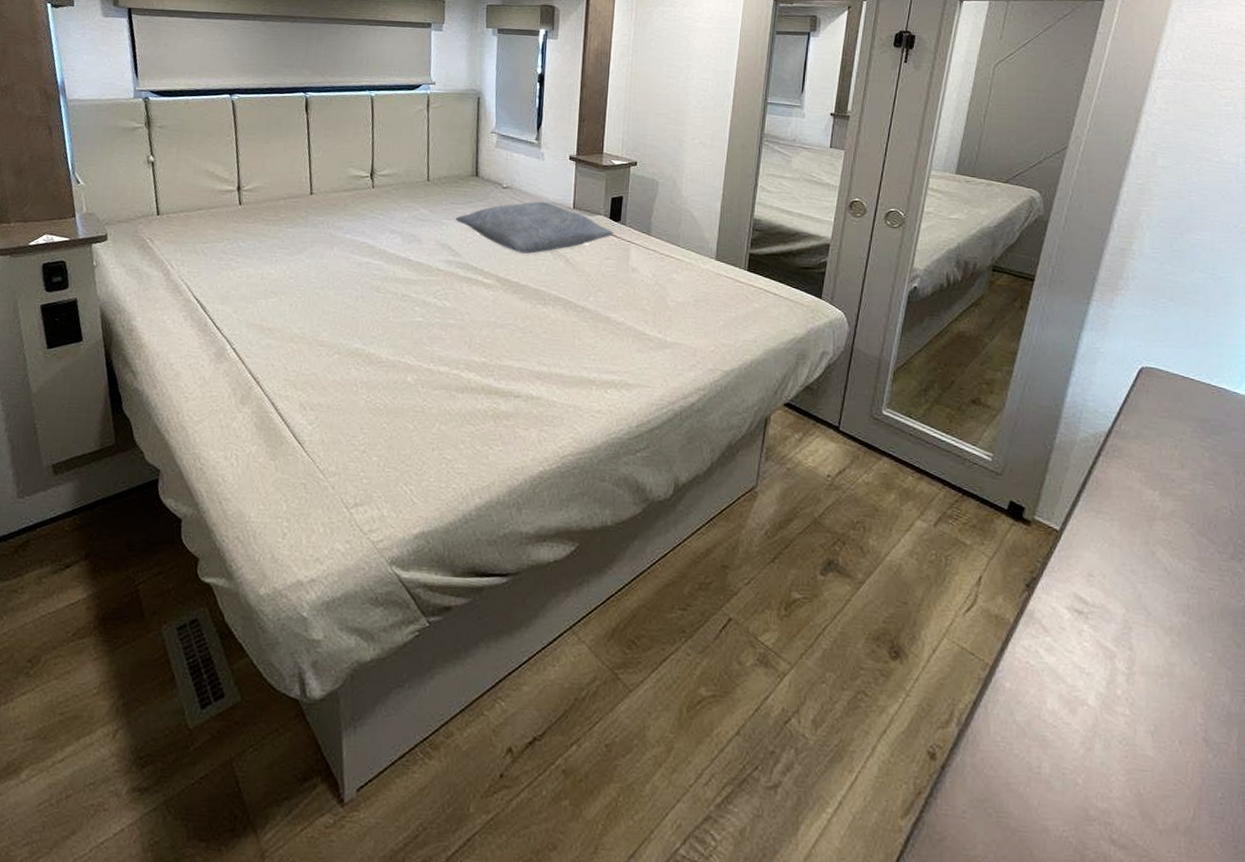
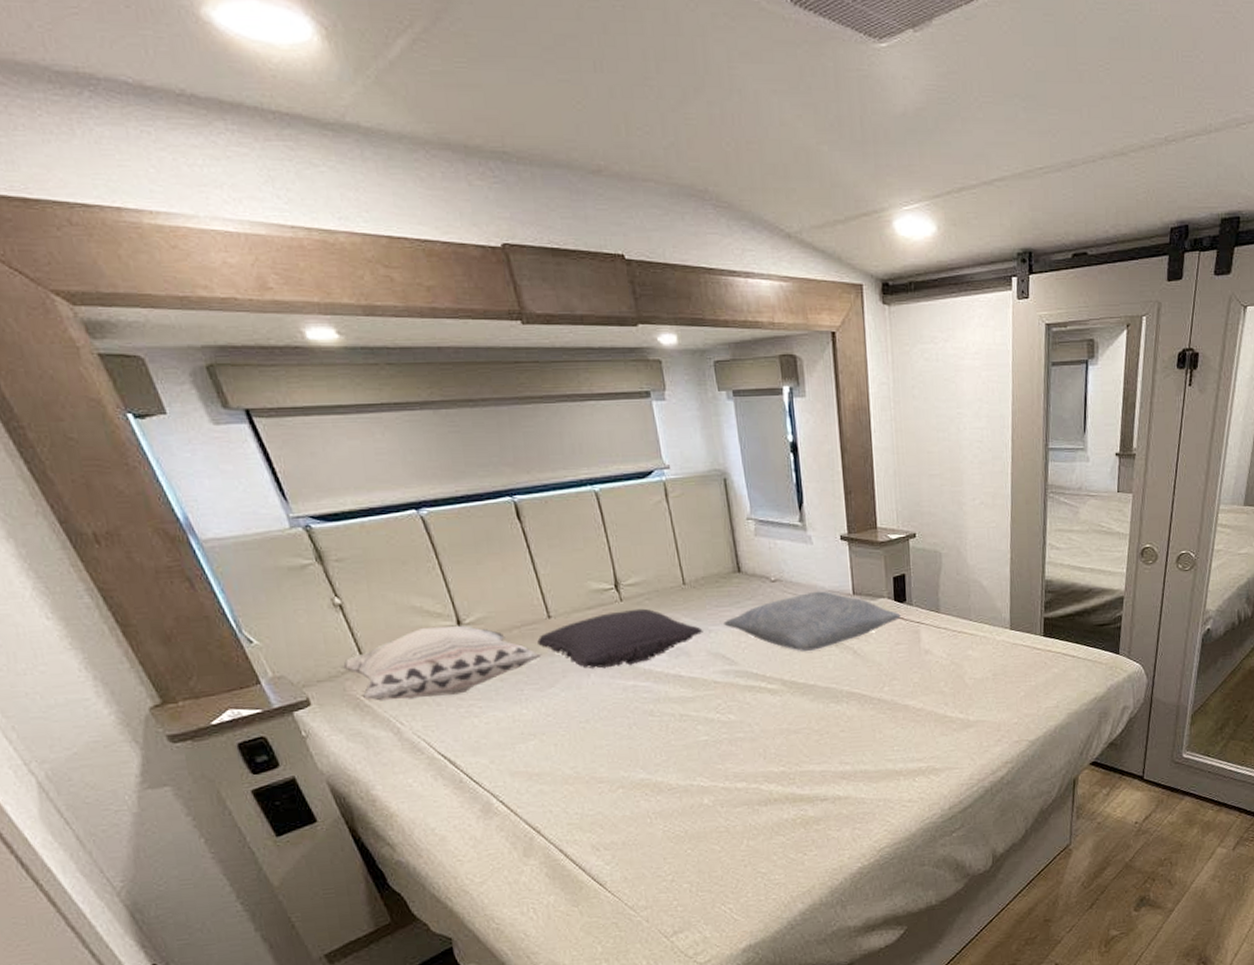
decorative pillow: none [139,189,298,249] -> present [342,625,542,701]
pillow: none [297,196,436,244] -> present [537,608,703,669]

